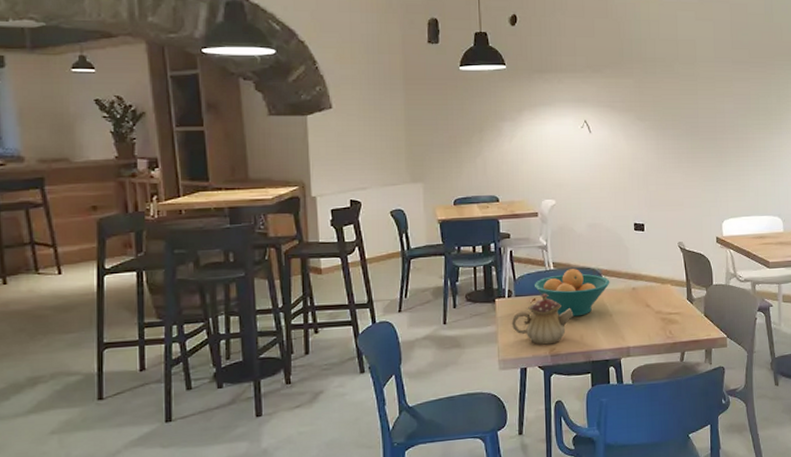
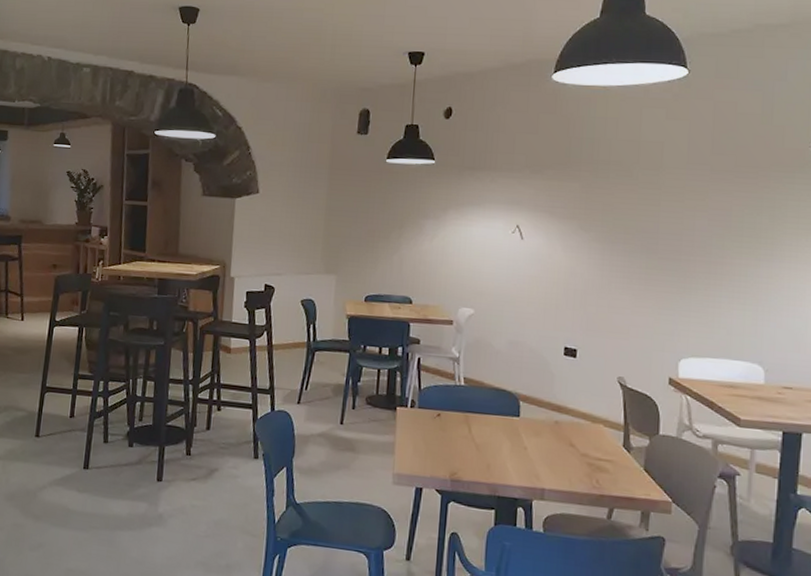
teapot: present [511,293,574,345] -> none [411,409,482,468]
fruit bowl: present [534,269,610,317] -> none [440,387,528,443]

